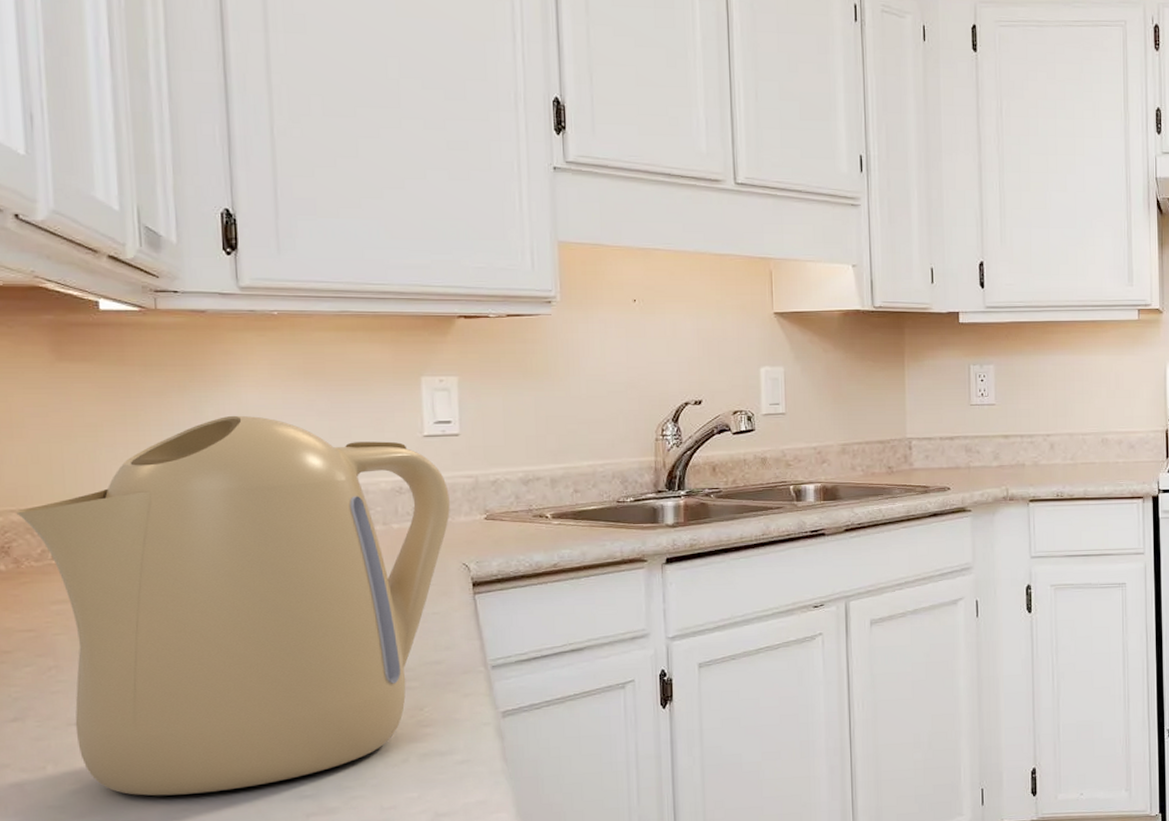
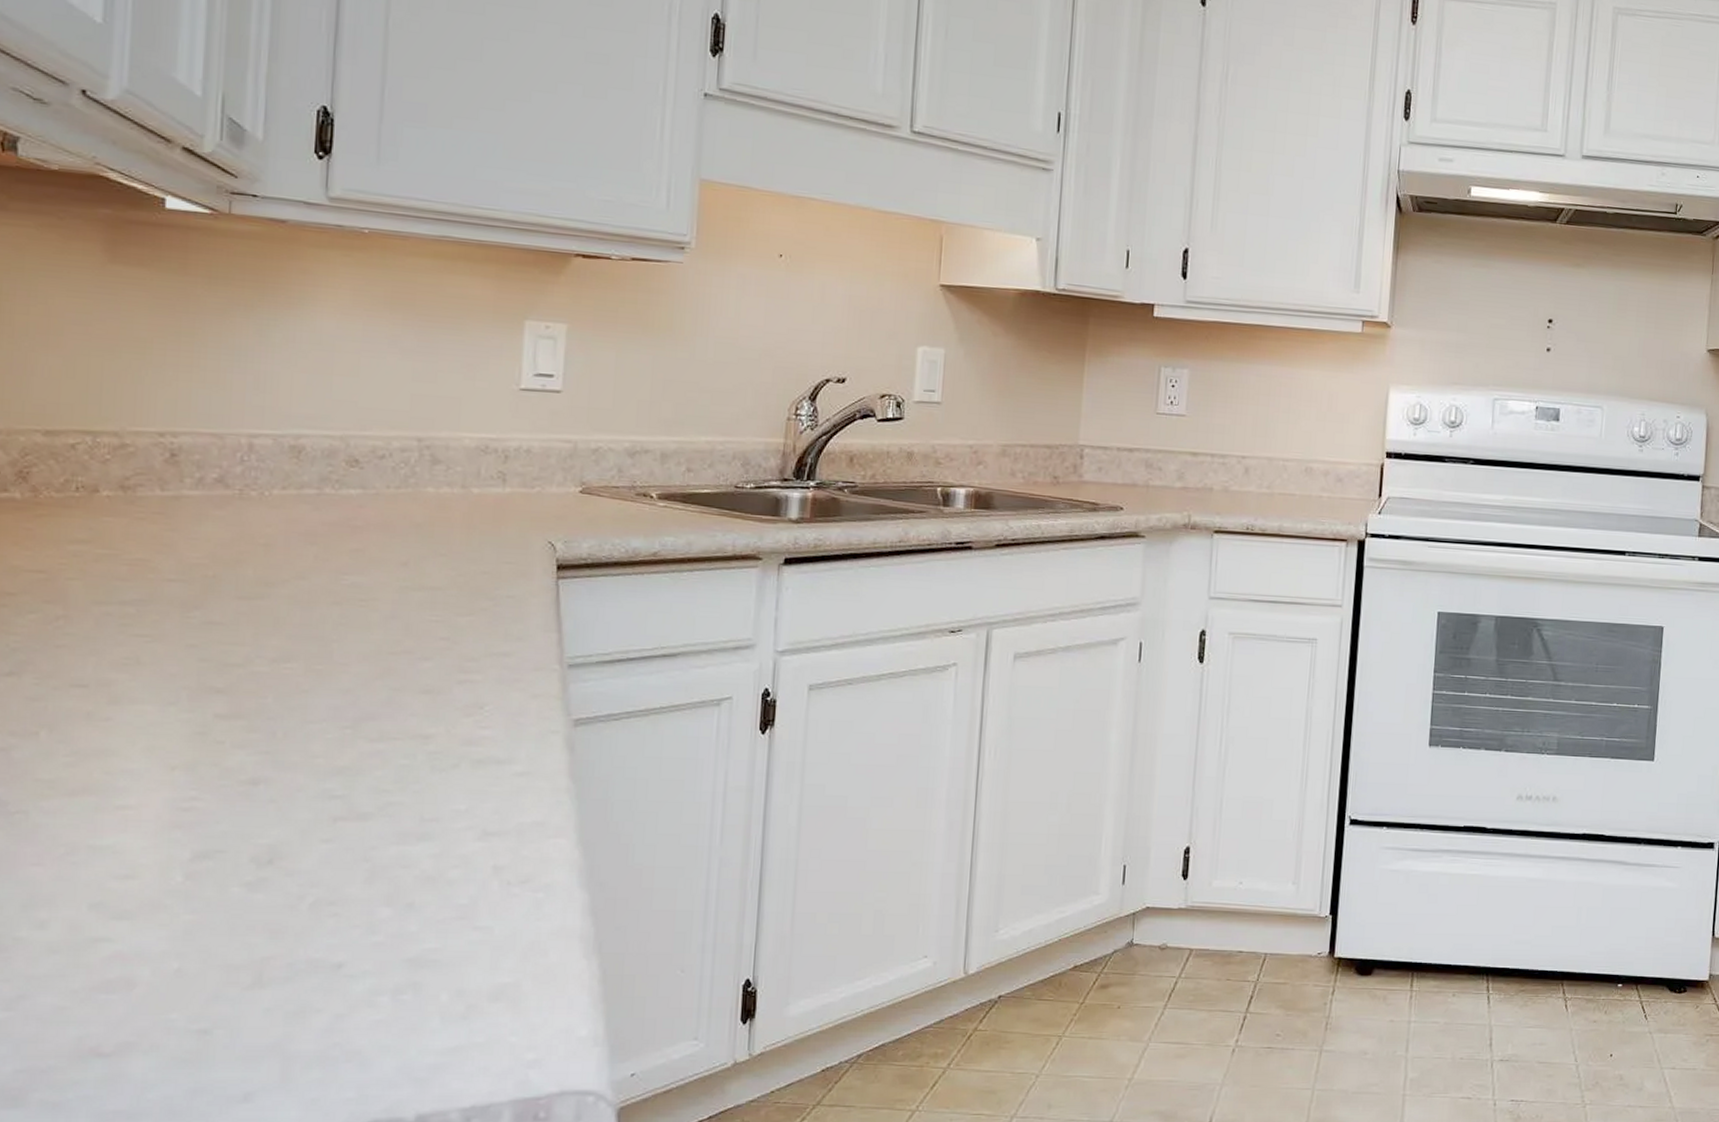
kettle: present [16,415,450,796] -> none [41,344,542,782]

